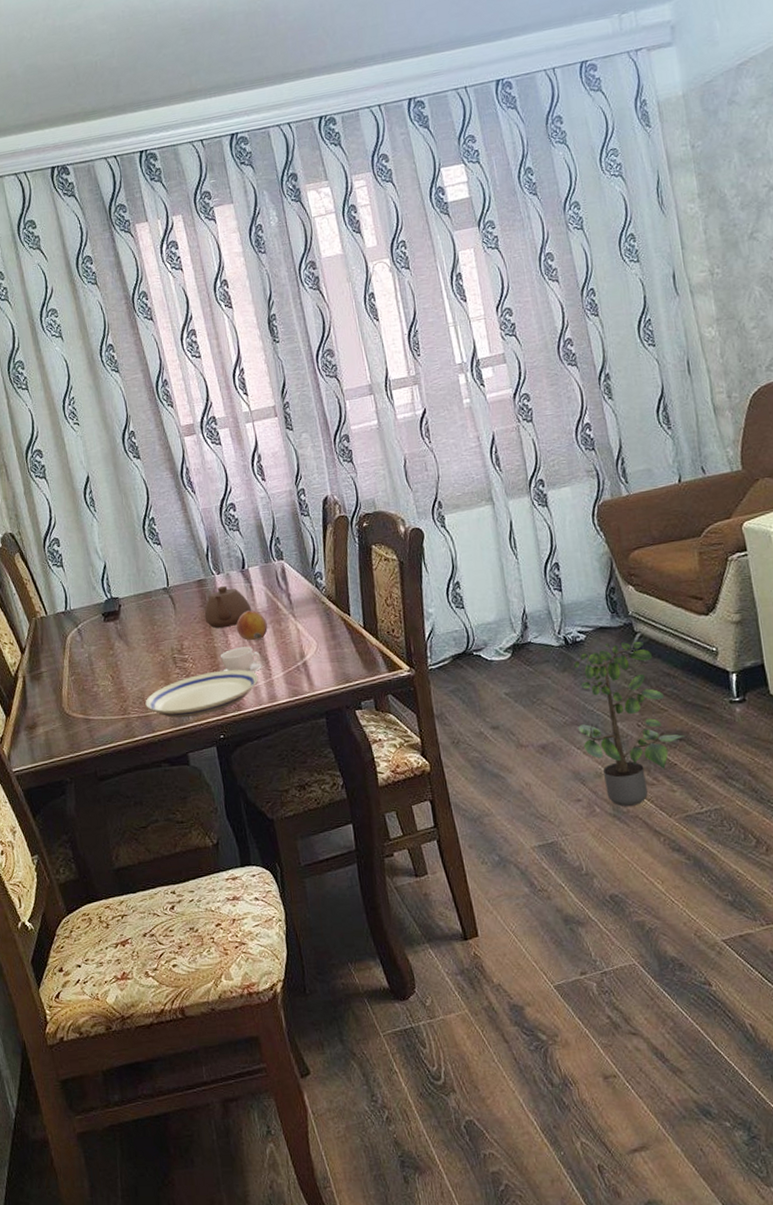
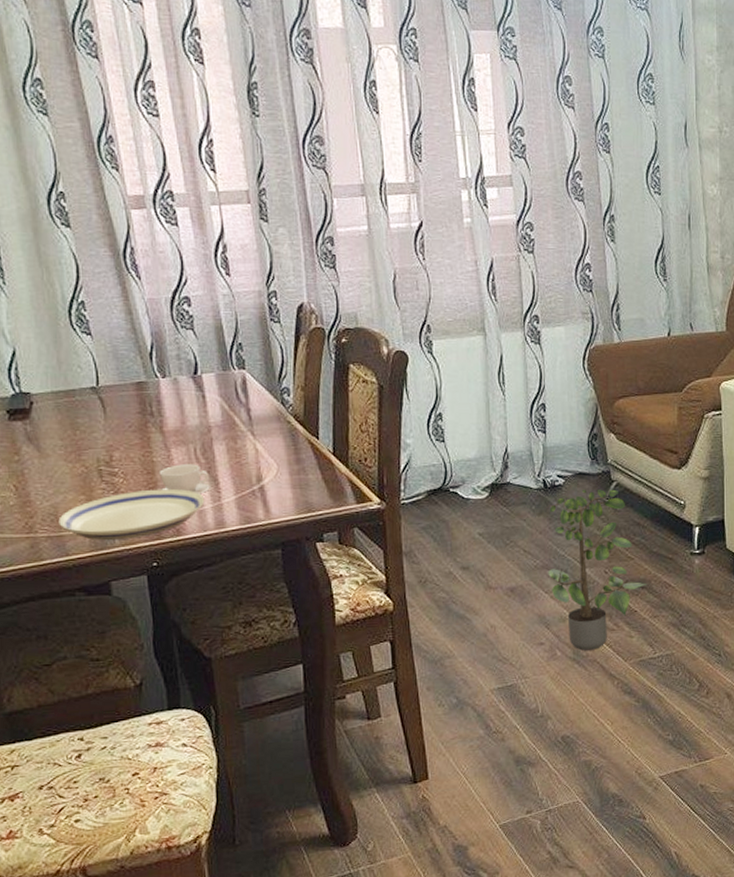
teapot: present [204,585,252,629] -> none [142,391,203,441]
fruit: present [236,610,268,641] -> none [182,423,220,458]

